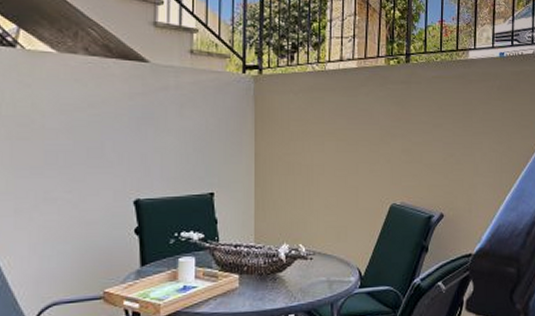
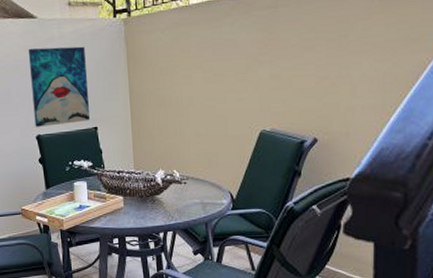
wall art: none [133,95,206,190] -> present [28,46,90,127]

